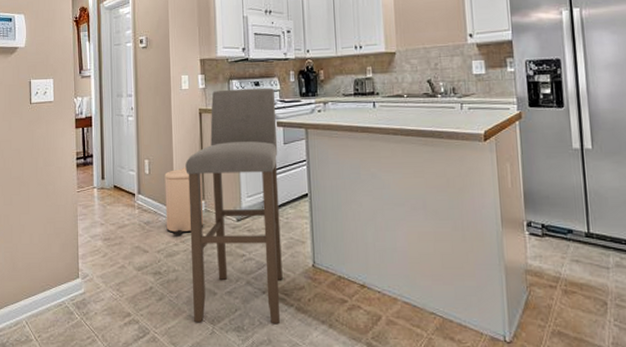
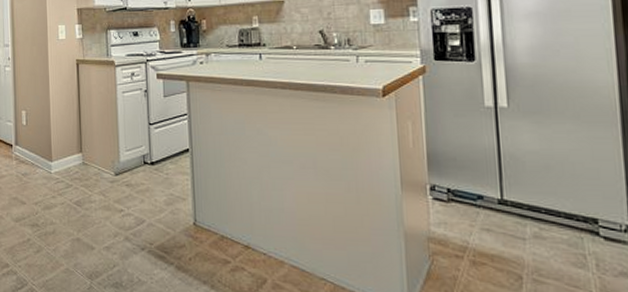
pedal bin: present [164,167,204,235] -> none [42,119,82,188]
bar stool: present [185,87,283,325] -> none [62,38,162,283]

